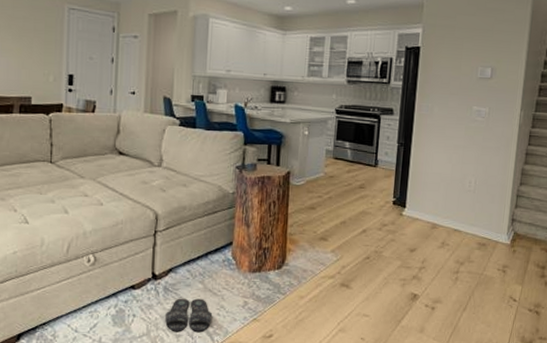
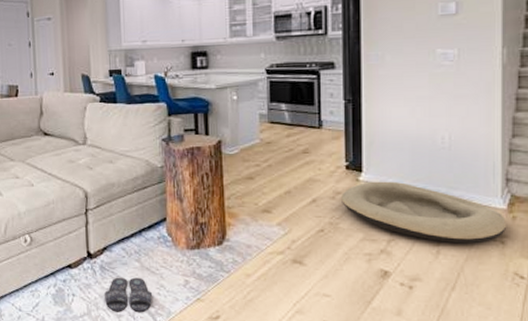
dog bed: none [385,216,508,272] -> present [340,181,506,244]

